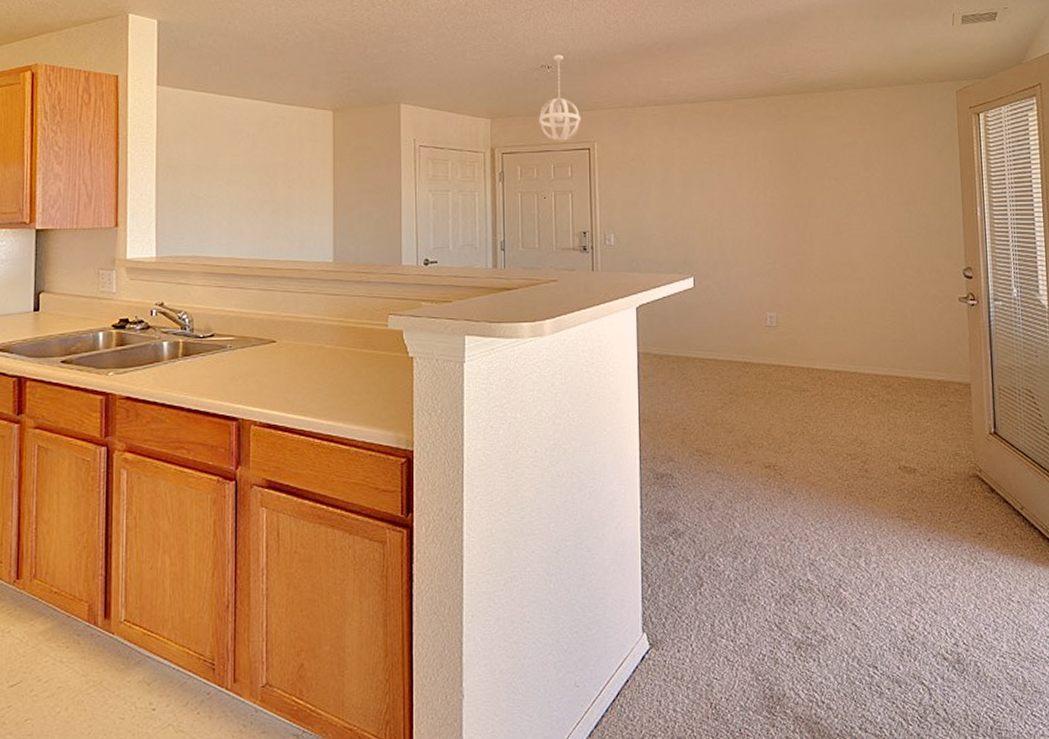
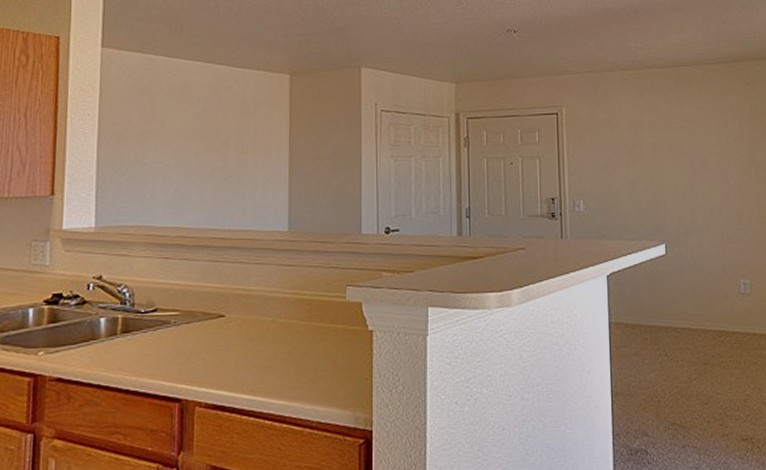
pendant light: present [538,55,582,141] -> none [504,19,549,106]

